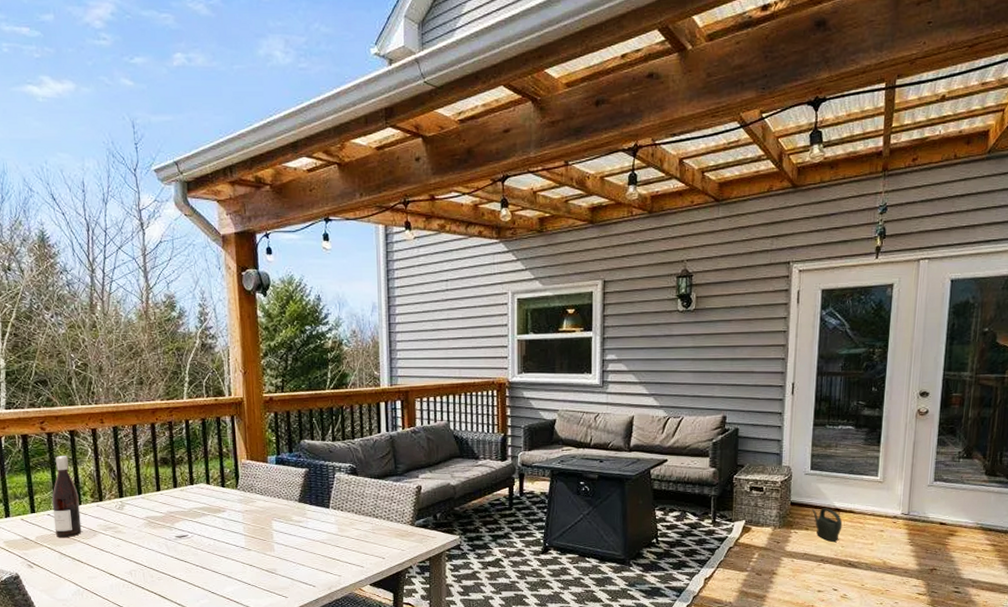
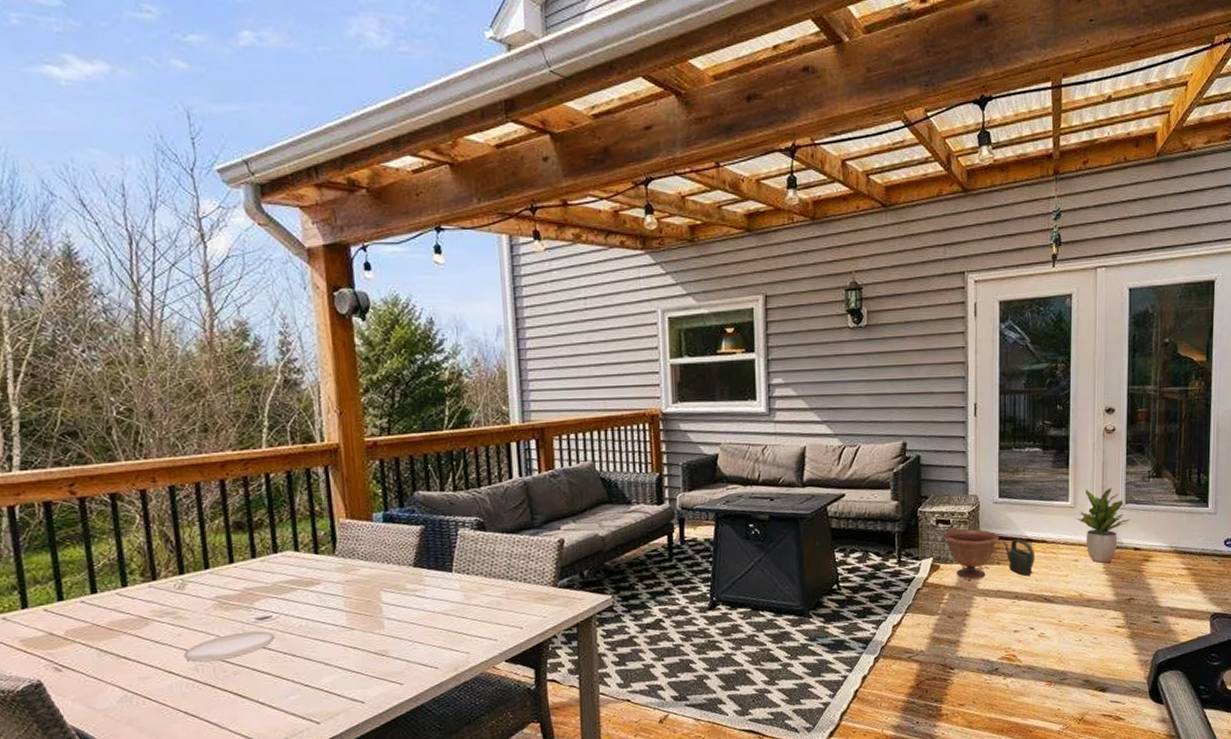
bottle: present [52,456,82,538] -> none [86,525,129,631]
plate: none [121,546,190,568] -> present [183,630,275,663]
planter pot: none [757,497,809,542] -> present [944,529,999,580]
potted plant: none [884,466,939,534] -> present [1076,488,1131,563]

